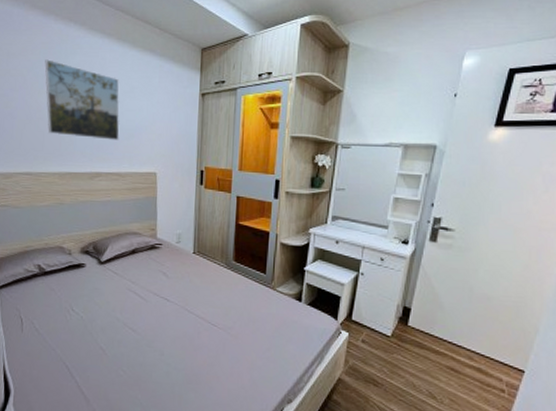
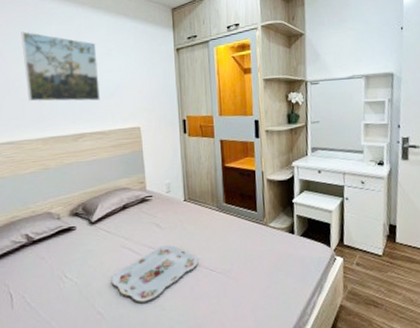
serving tray: none [115,294,201,345] -> present [111,245,199,302]

